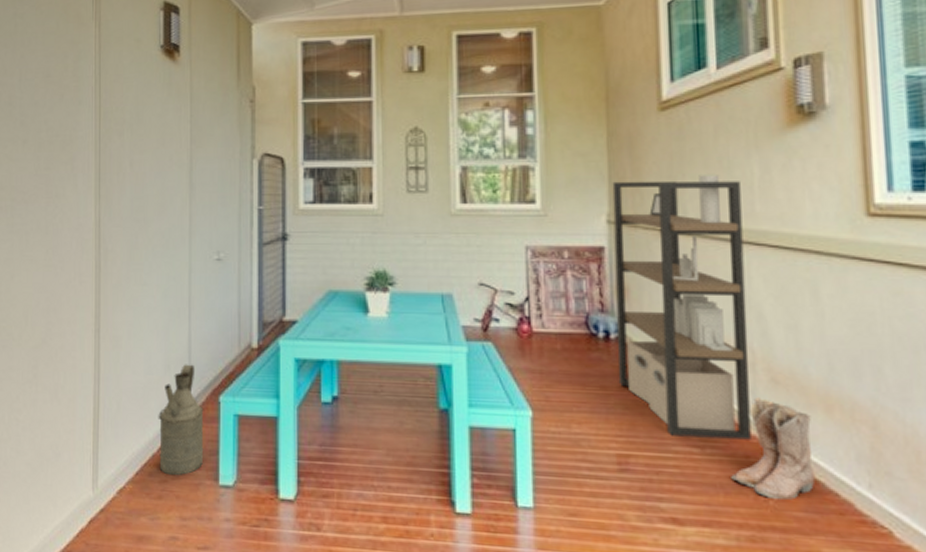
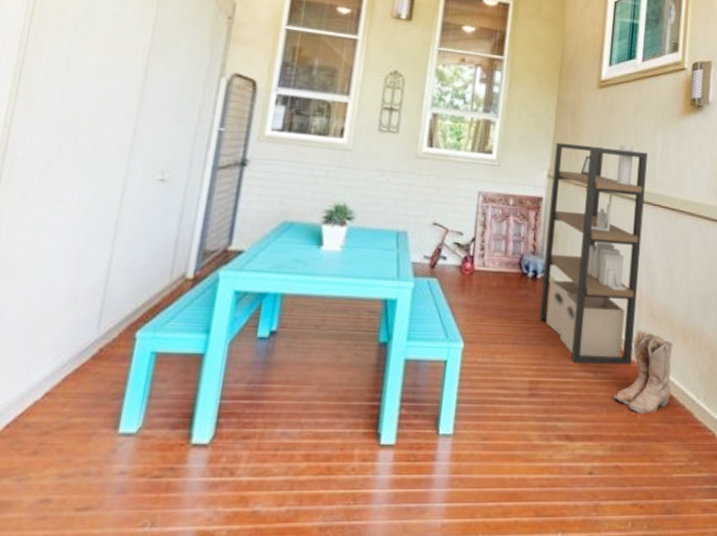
watering can: present [158,364,204,476] -> none [41,295,114,426]

